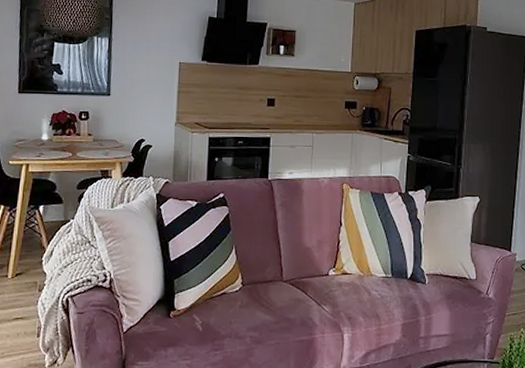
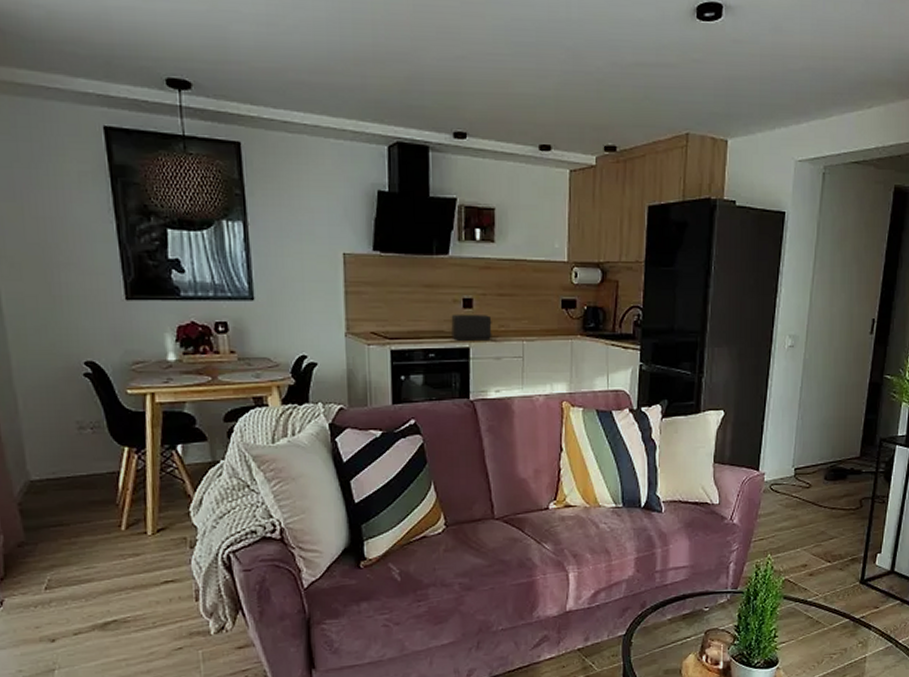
toaster: none [257,110,289,132] -> present [451,314,492,341]

